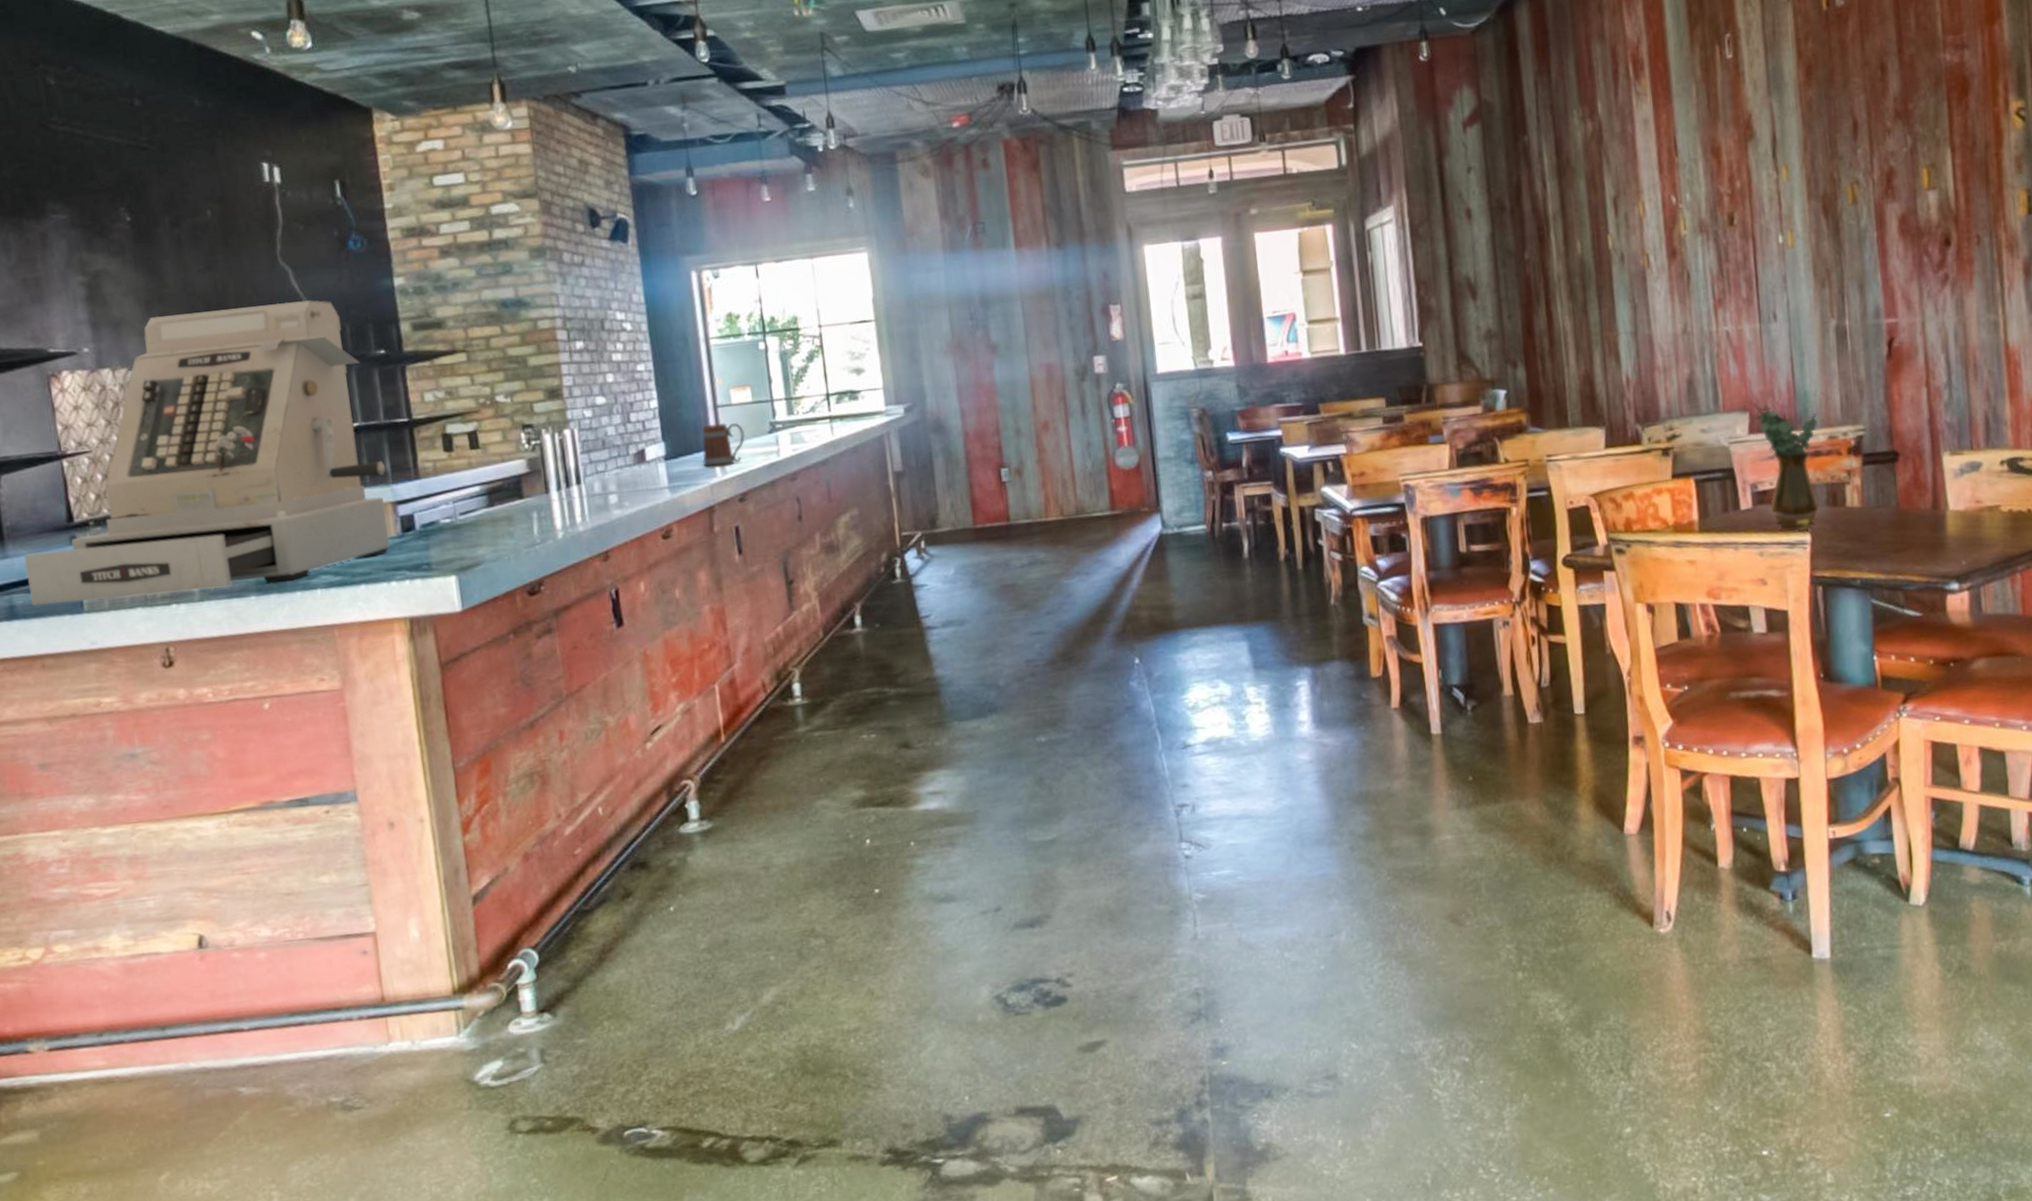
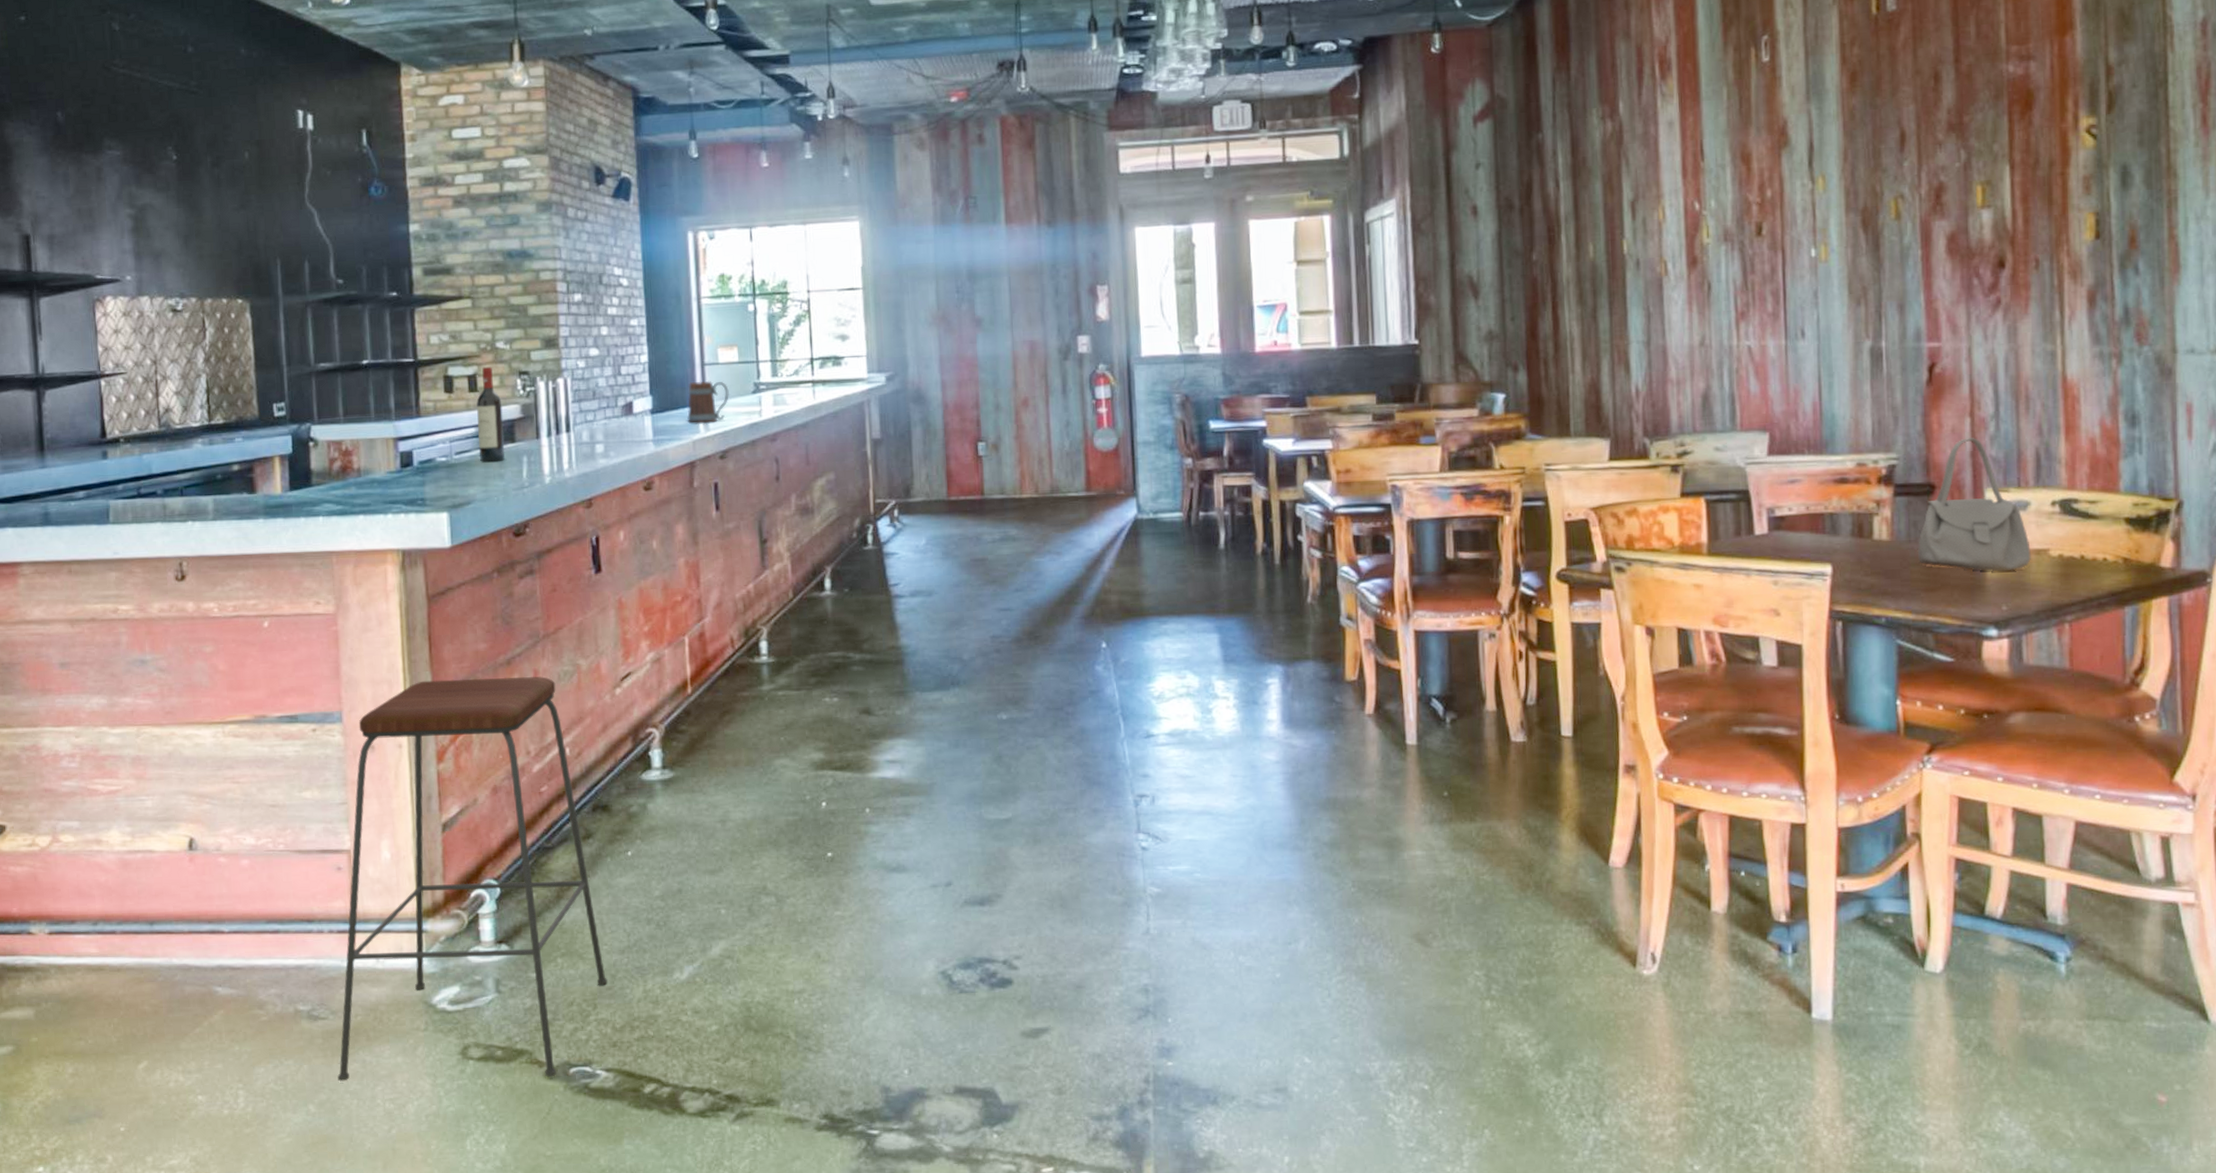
cash register: present [23,300,390,606] -> none [60,241,390,514]
bar stool: none [375,737,658,1171] -> present [337,676,608,1082]
wine bottle: none [479,421,513,522] -> present [476,366,505,463]
vase: present [1753,405,1819,531] -> none [1774,425,1845,561]
handbag: none [1886,406,1985,530] -> present [1918,438,2031,572]

